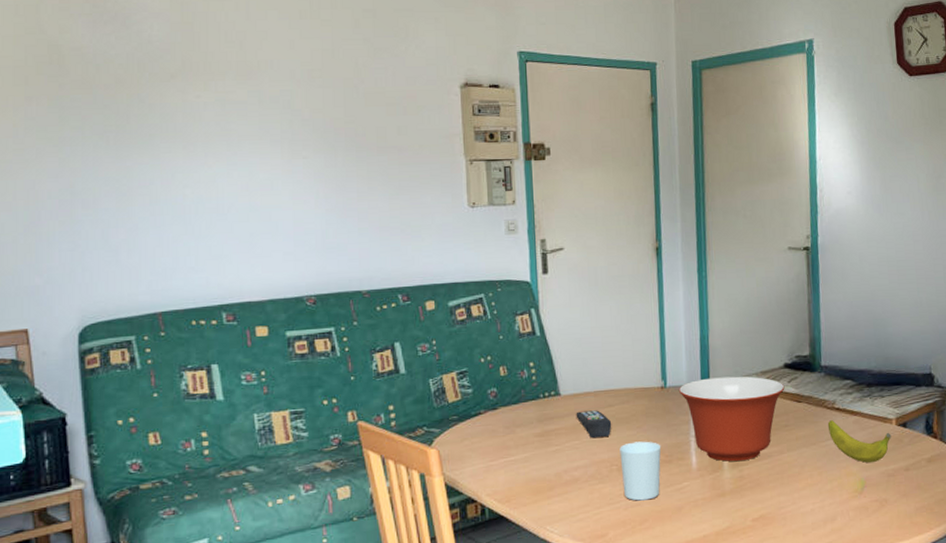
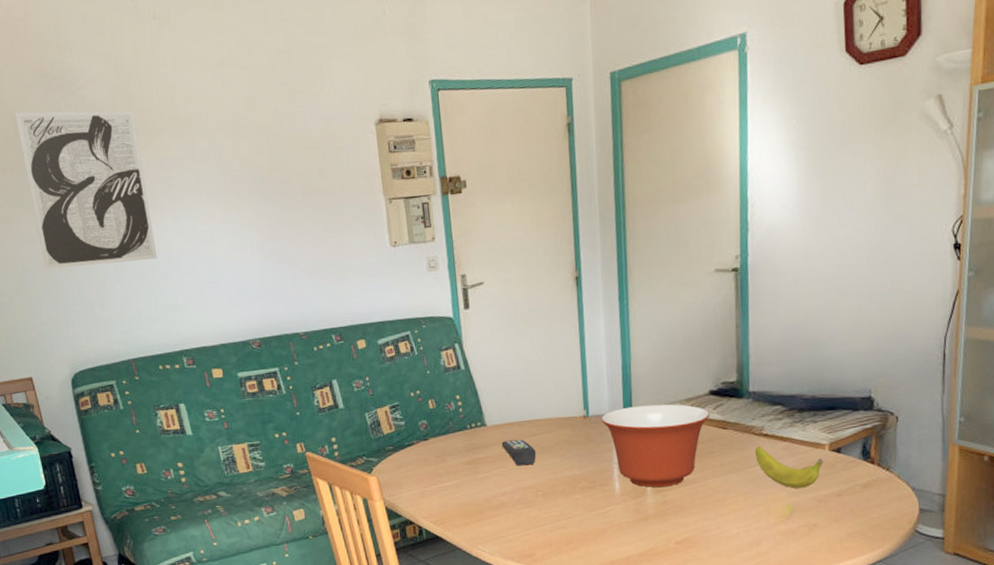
wall art: none [53,39,205,208] -> present [15,110,158,269]
cup: present [620,441,661,501] -> none [544,468,585,524]

